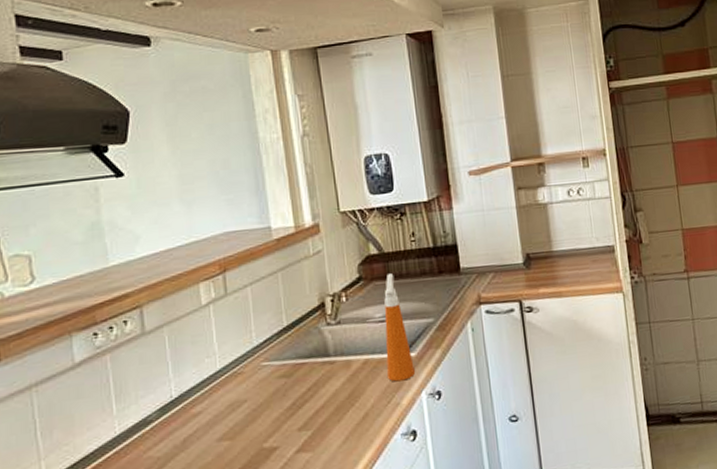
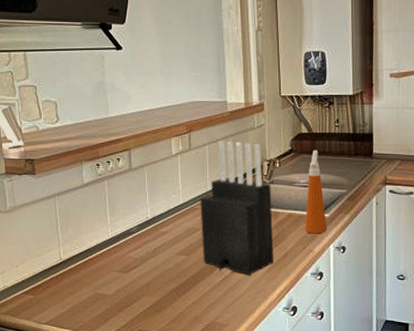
knife block: none [244,275,351,453] -> present [200,140,274,275]

